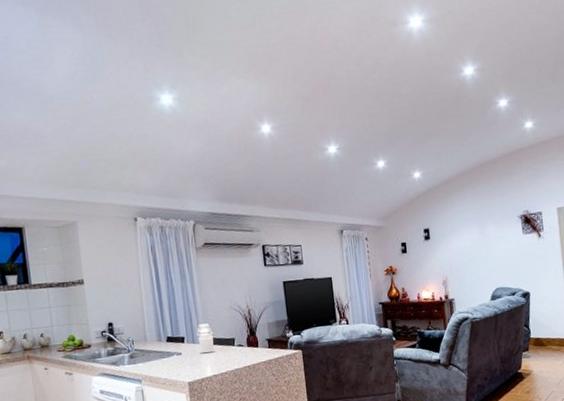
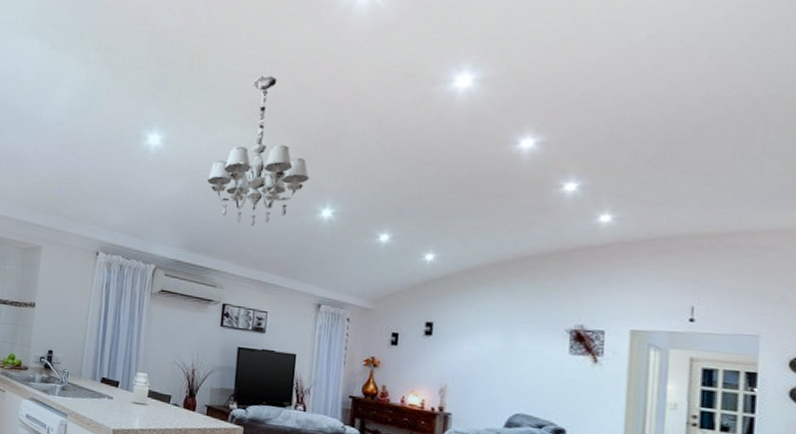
chandelier: none [224,27,313,171] -> present [206,75,310,227]

